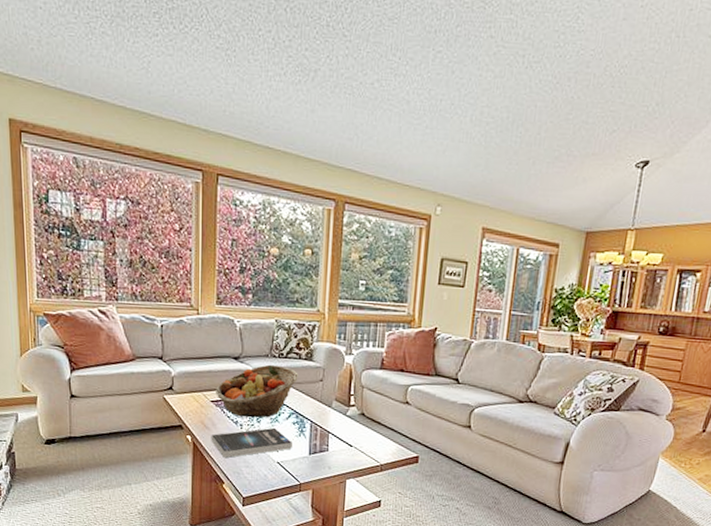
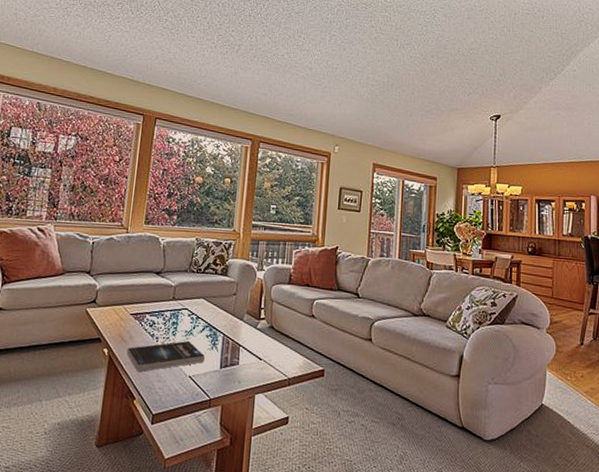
fruit basket: present [216,364,298,418] -> none [136,279,214,331]

